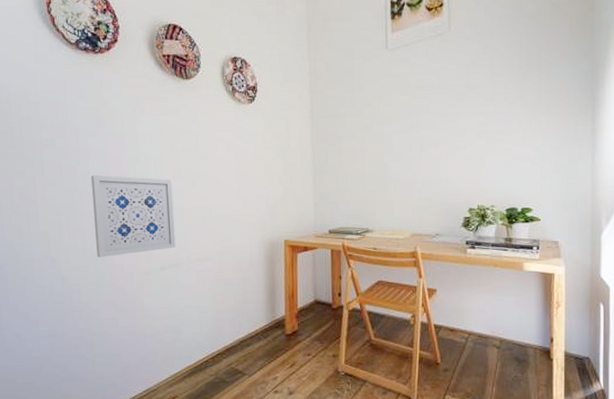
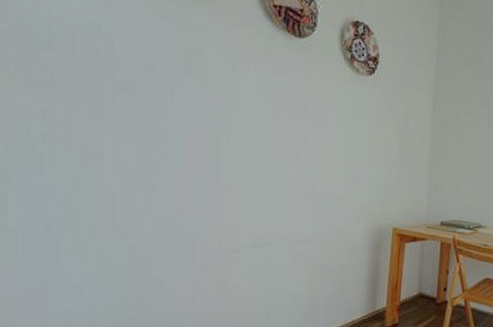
wall art: present [90,175,176,257] -> none [174,132,273,228]

